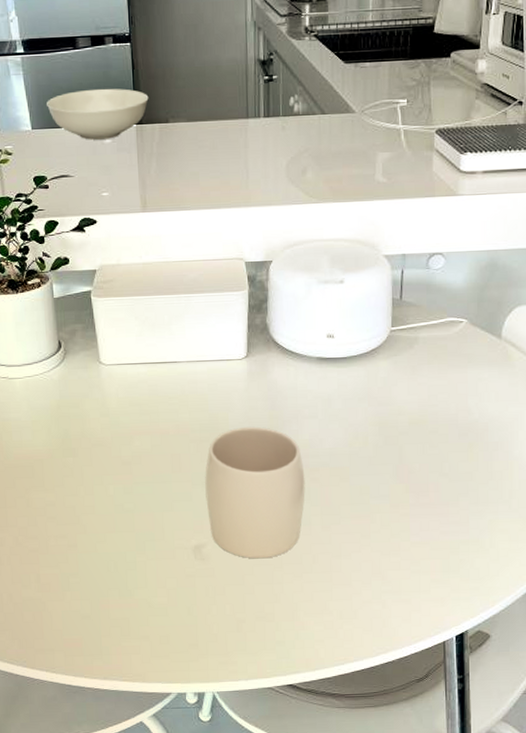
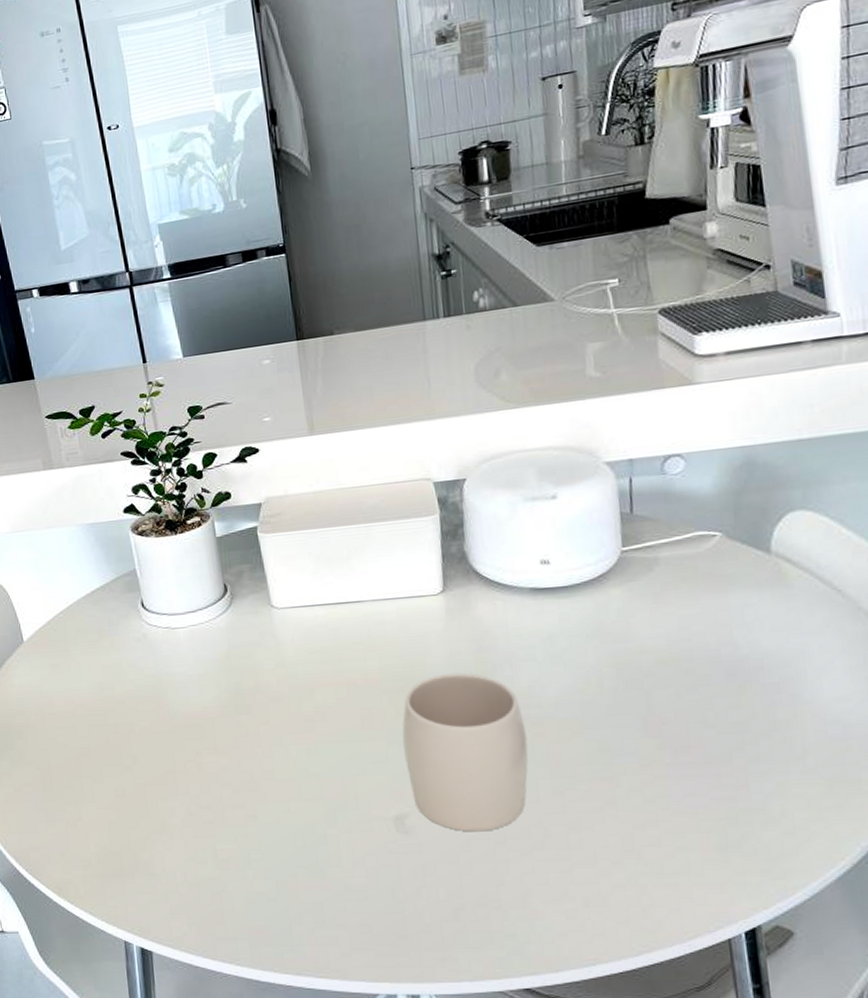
bowl: present [47,88,149,140] -> none [198,303,310,363]

